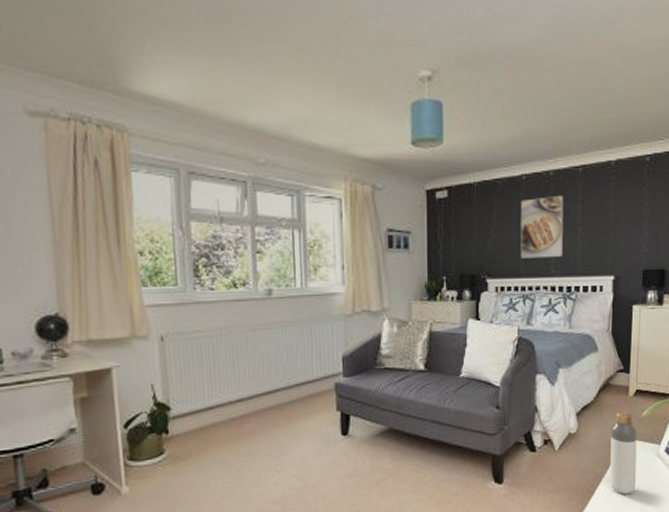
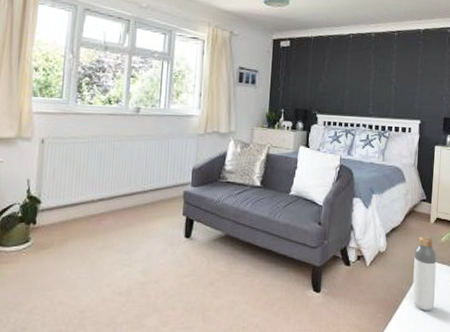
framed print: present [520,195,564,259] -> none [345,52,382,102]

